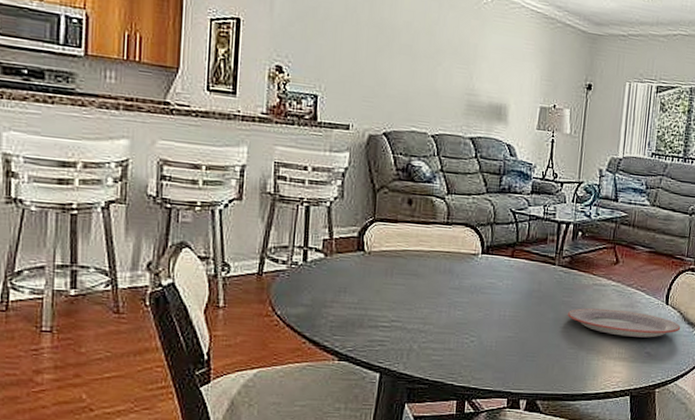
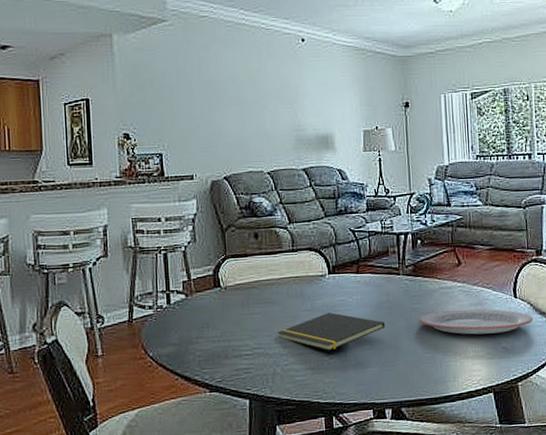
notepad: none [418,294,533,334] -> present [277,312,386,351]

